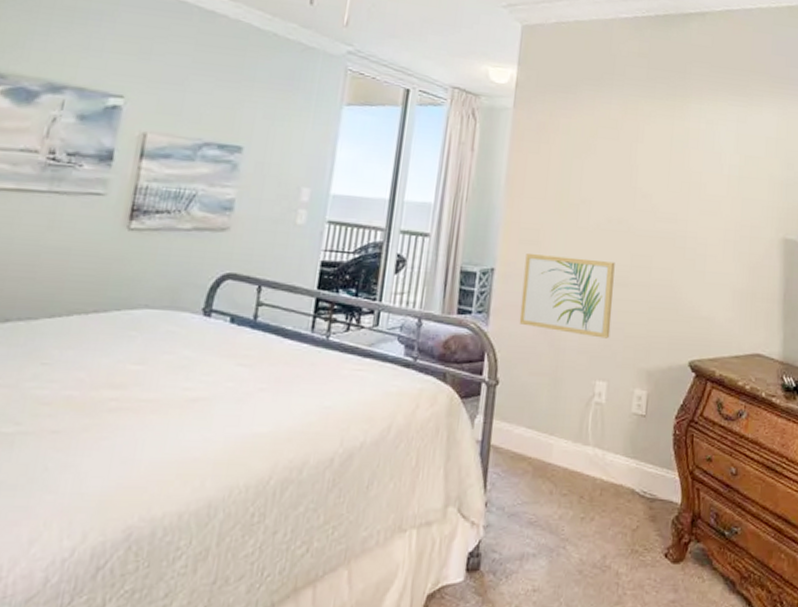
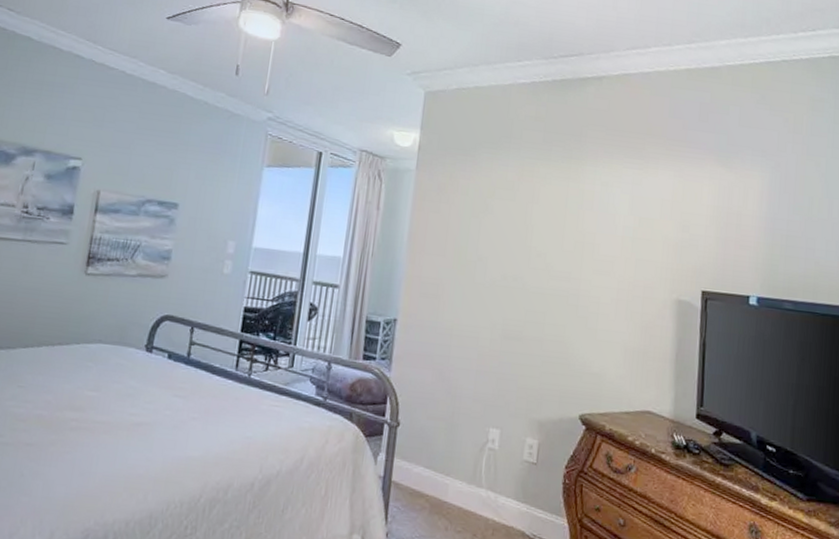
wall art: present [519,253,615,339] -> none [419,305,510,389]

